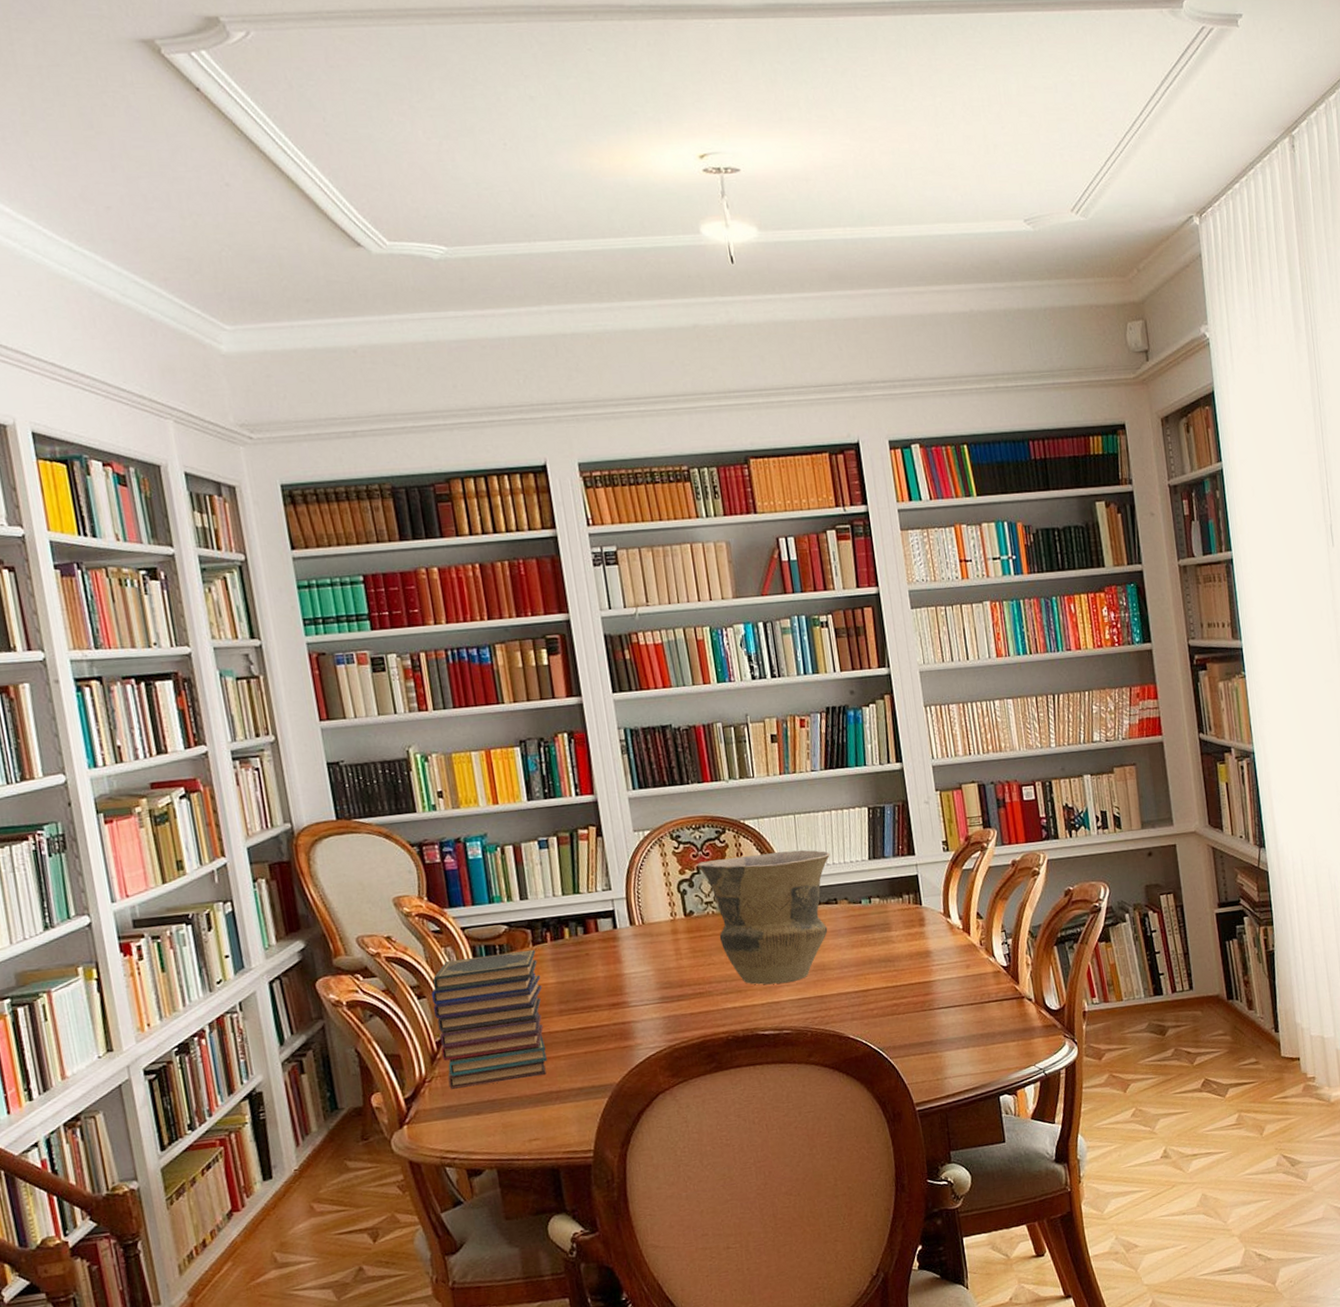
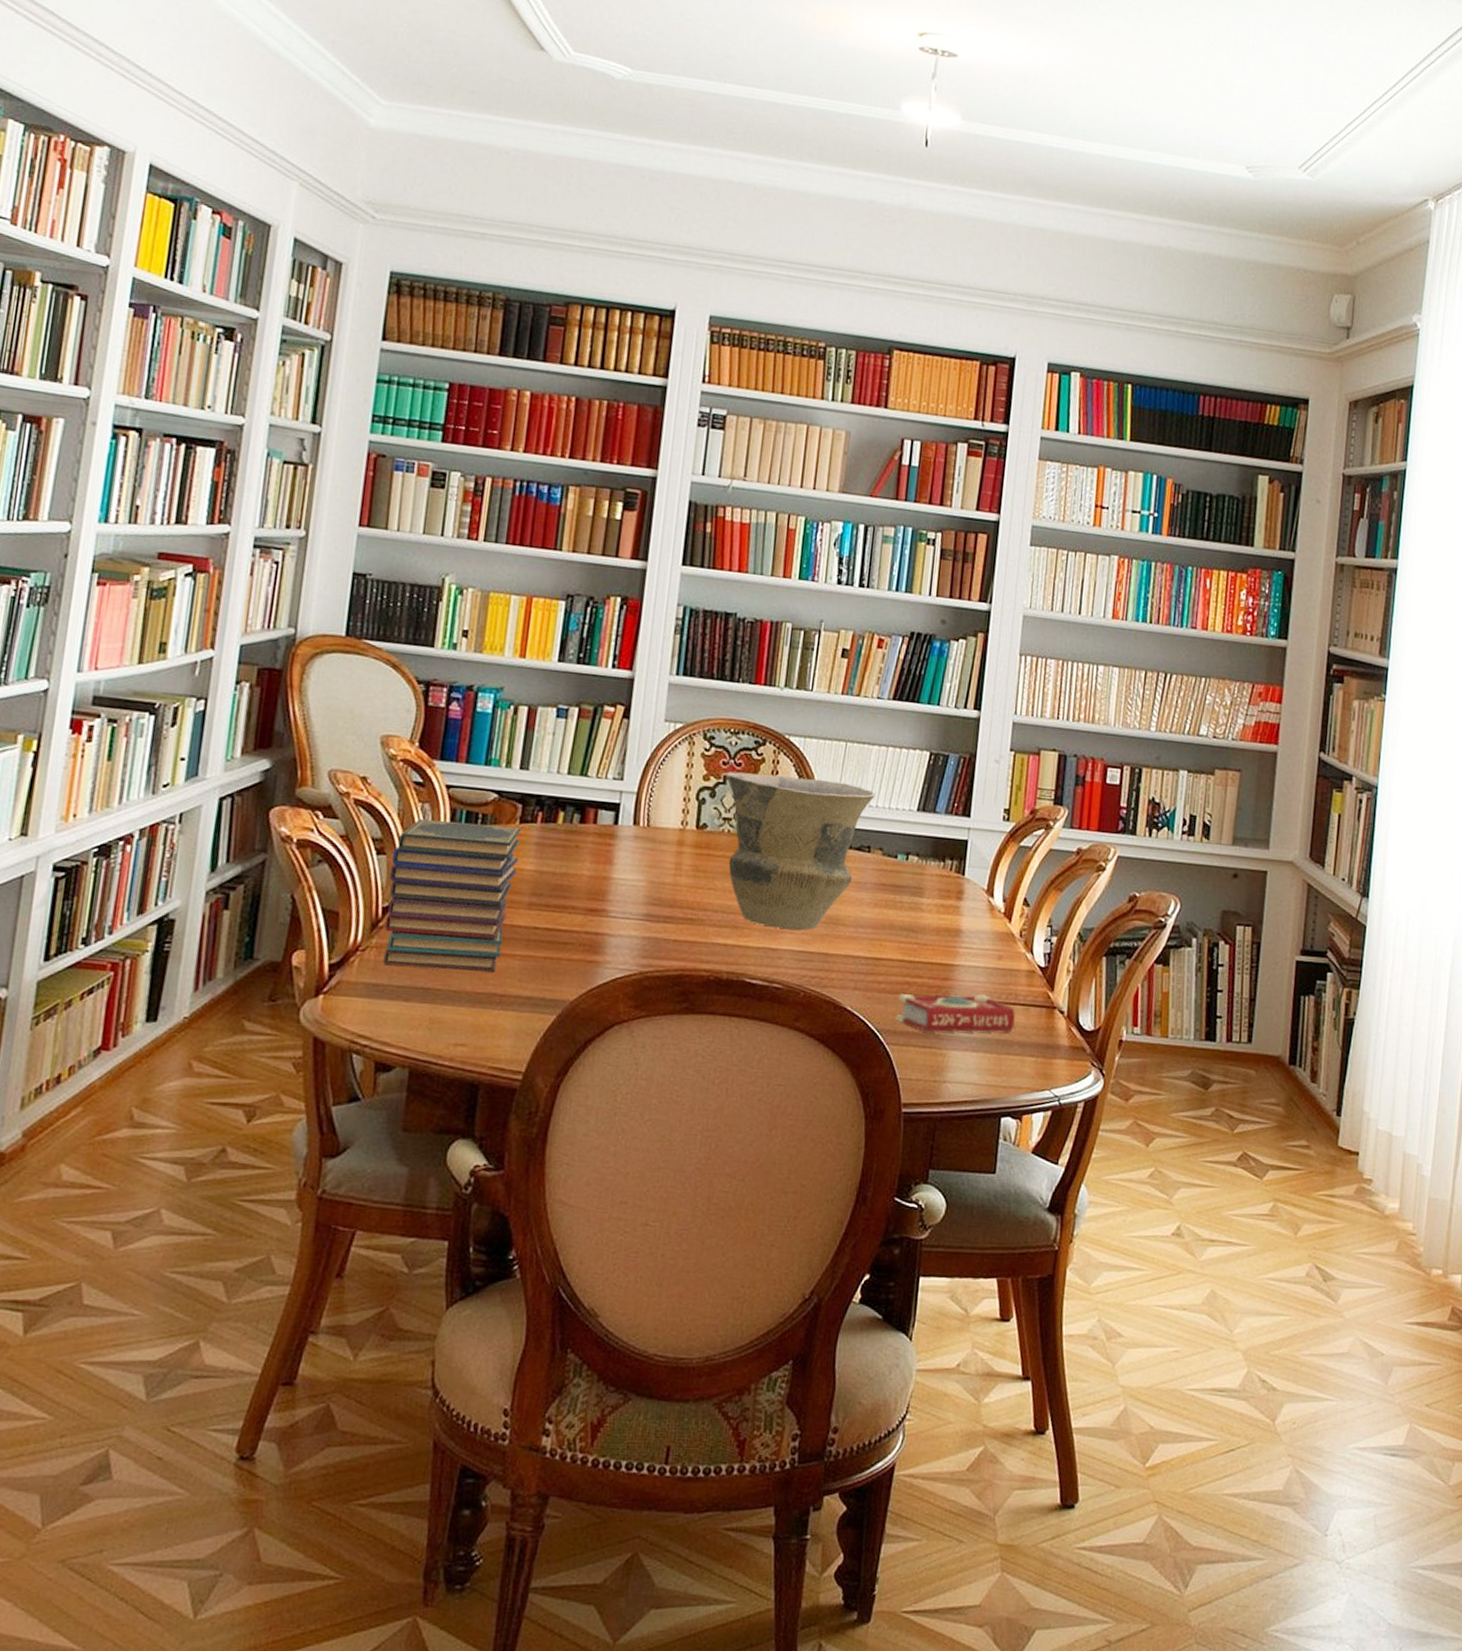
book: none [890,1000,995,1042] -> present [895,994,1017,1032]

